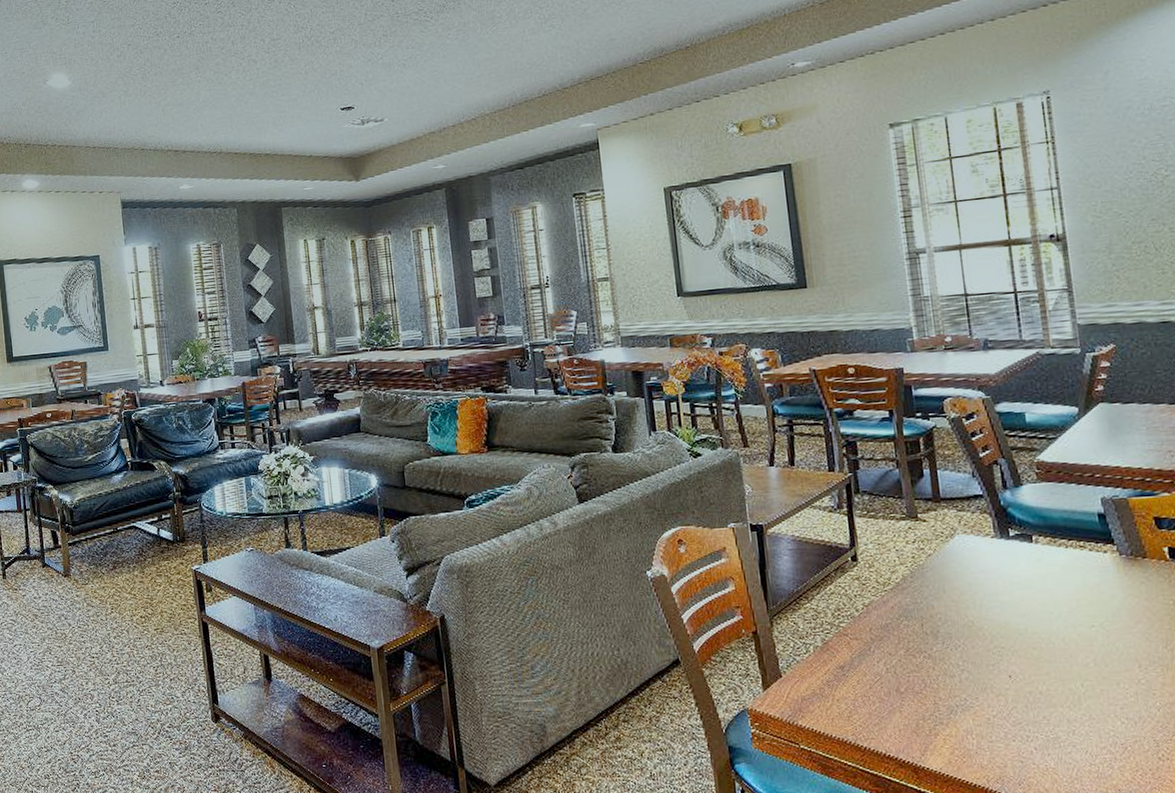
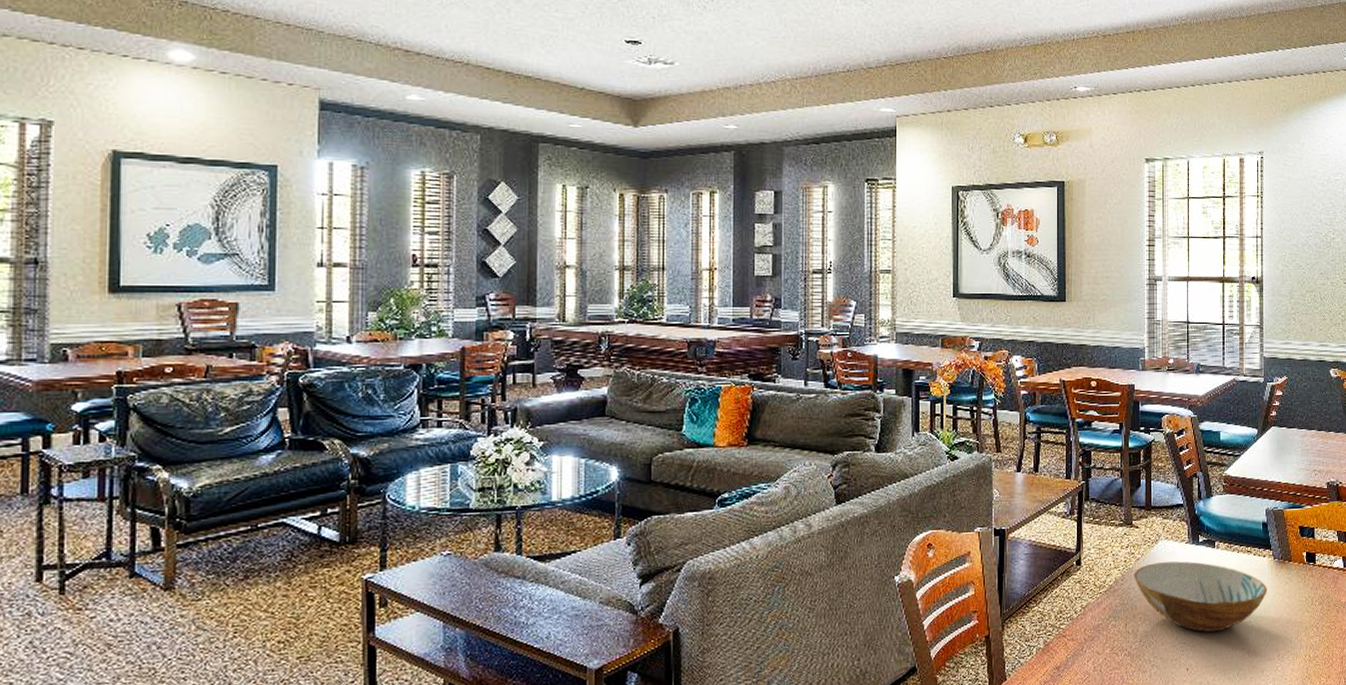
bowl: none [926,557,1115,637] -> present [1134,561,1268,633]

